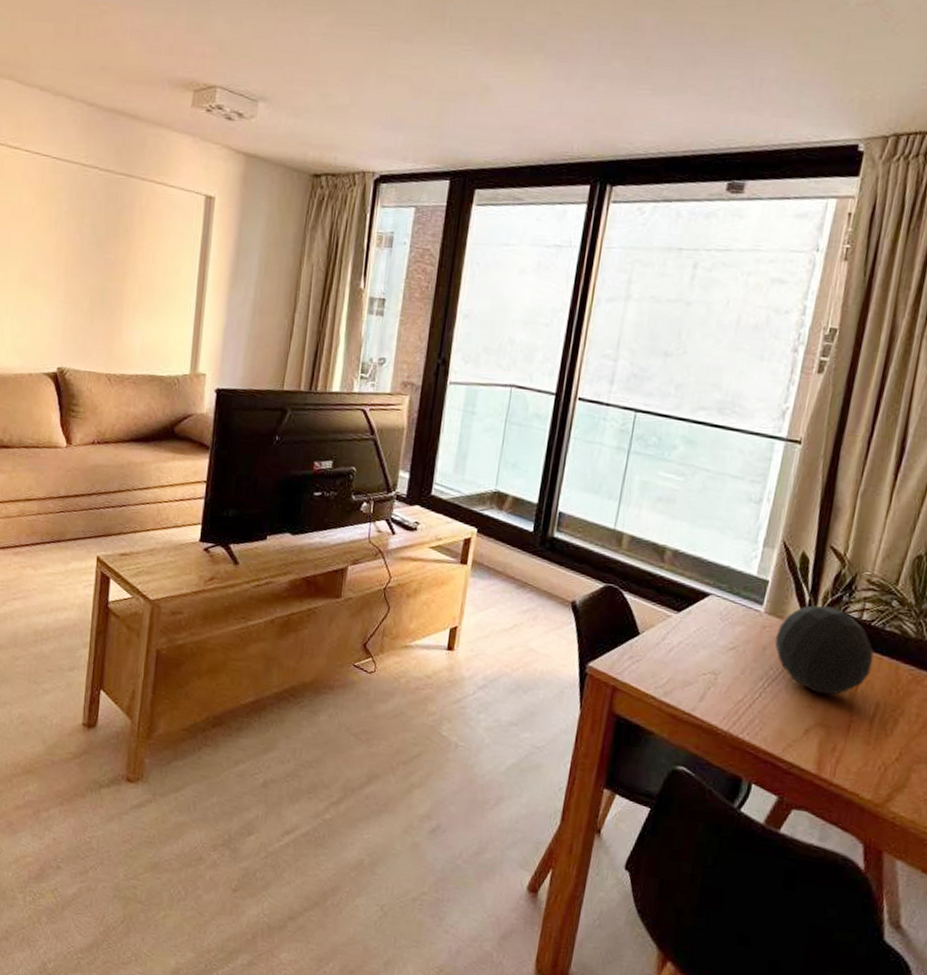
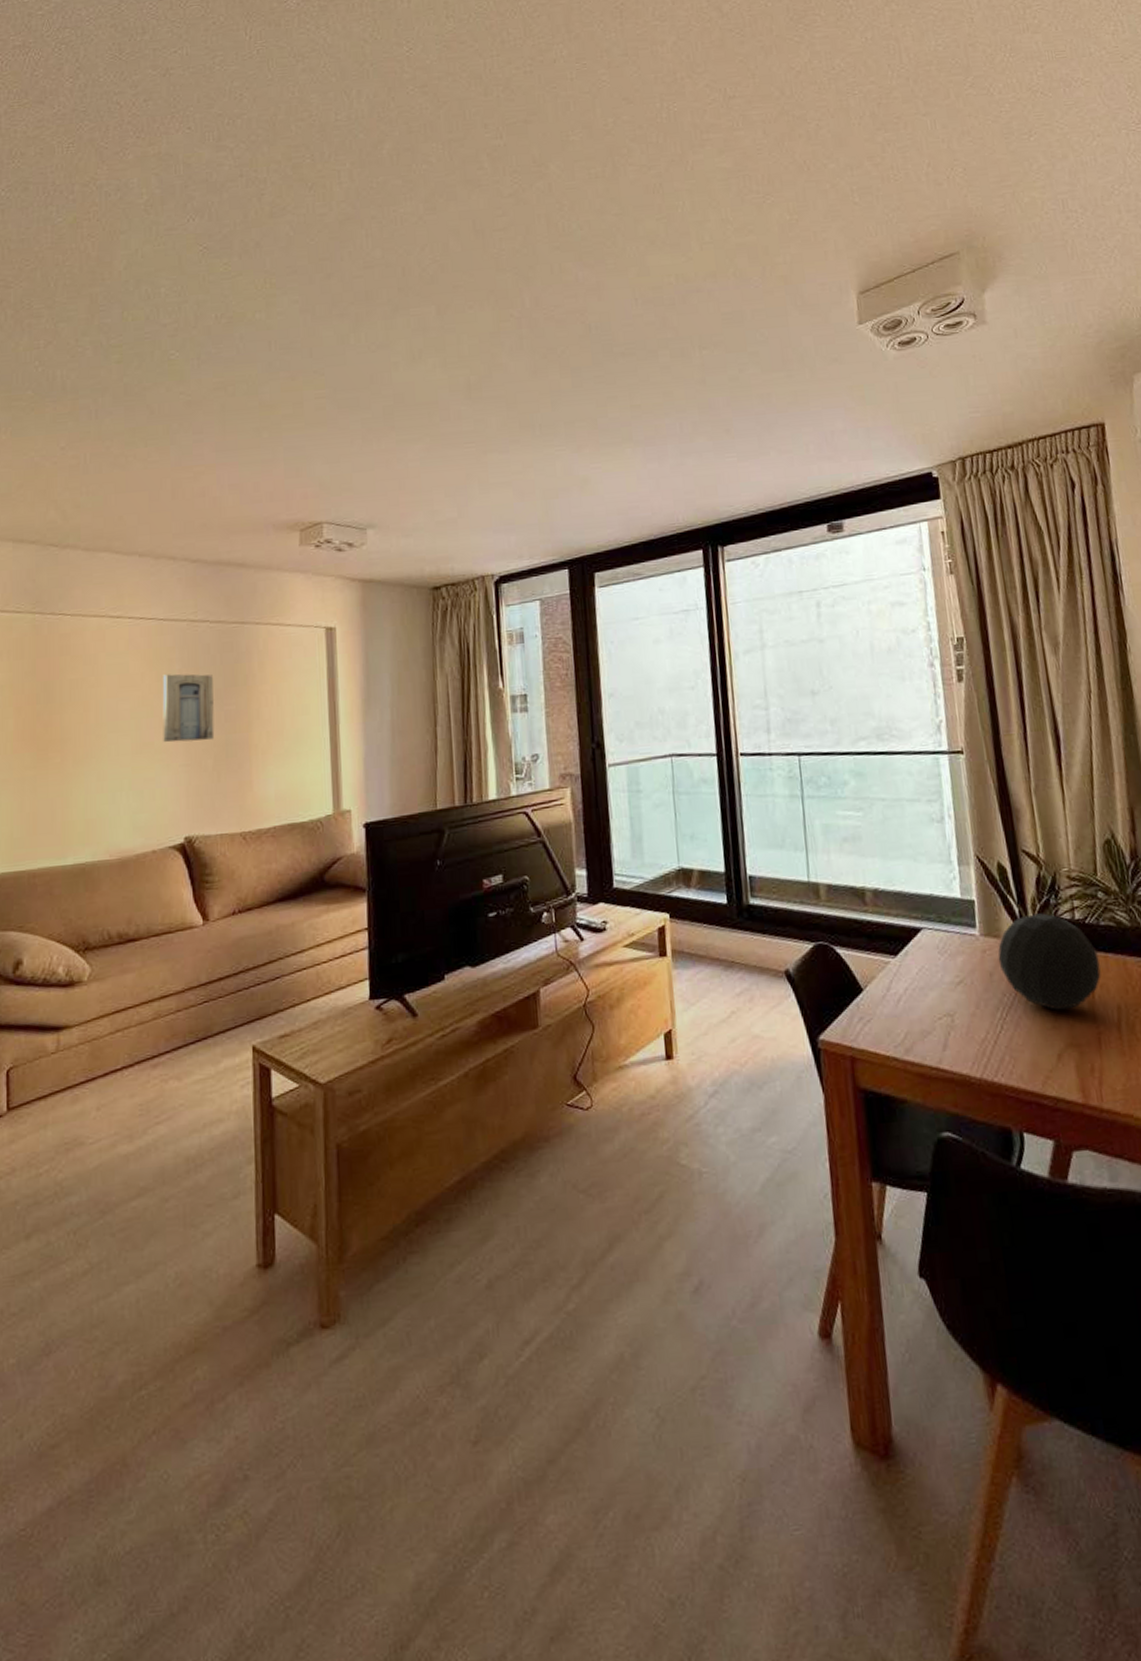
wall art: none [47,213,97,284] -> present [162,673,215,743]

